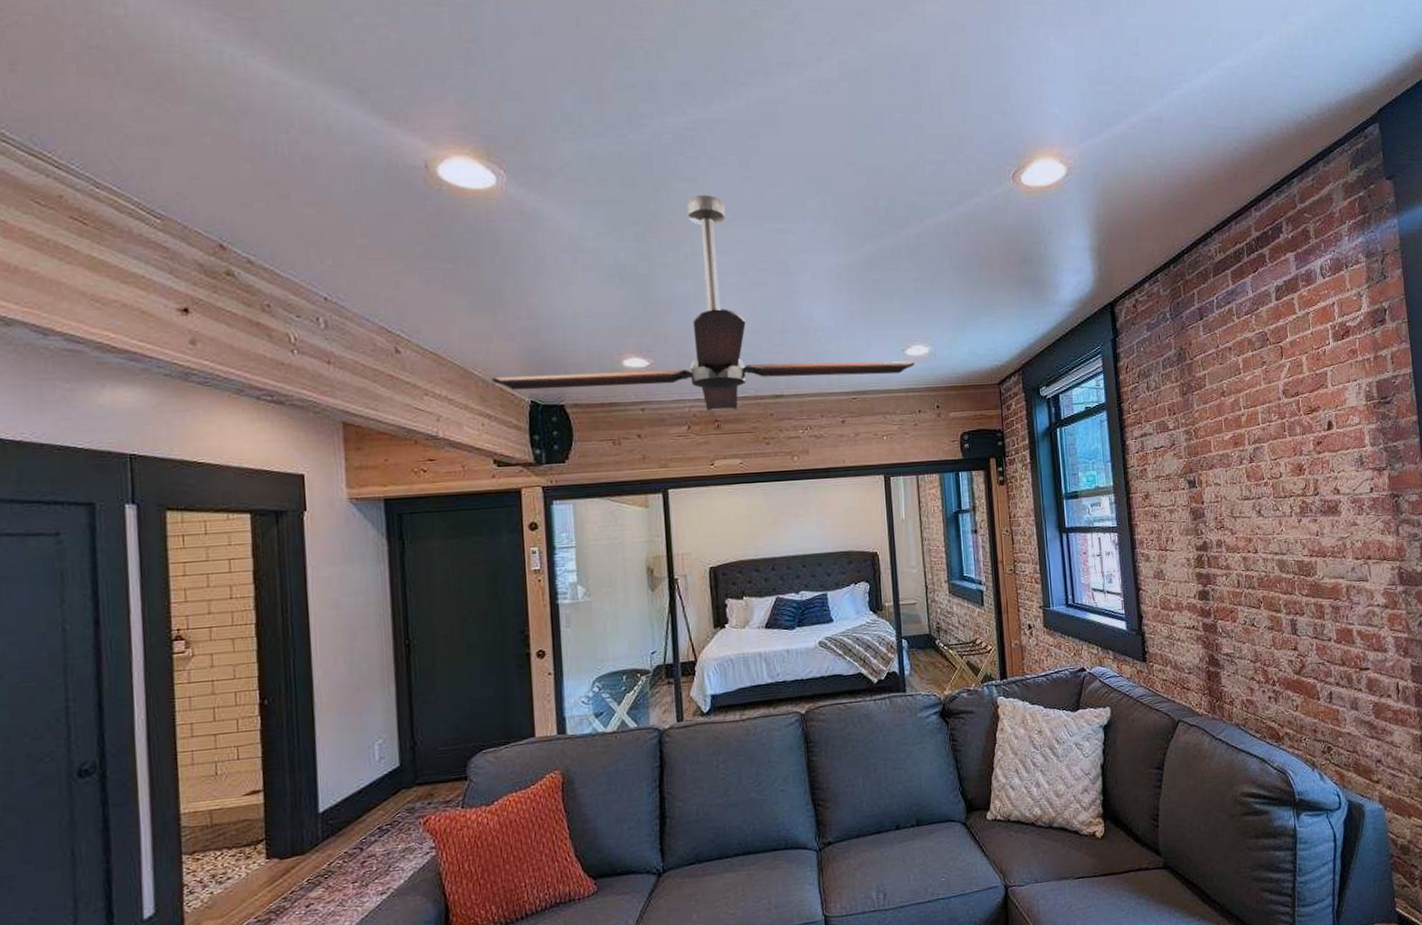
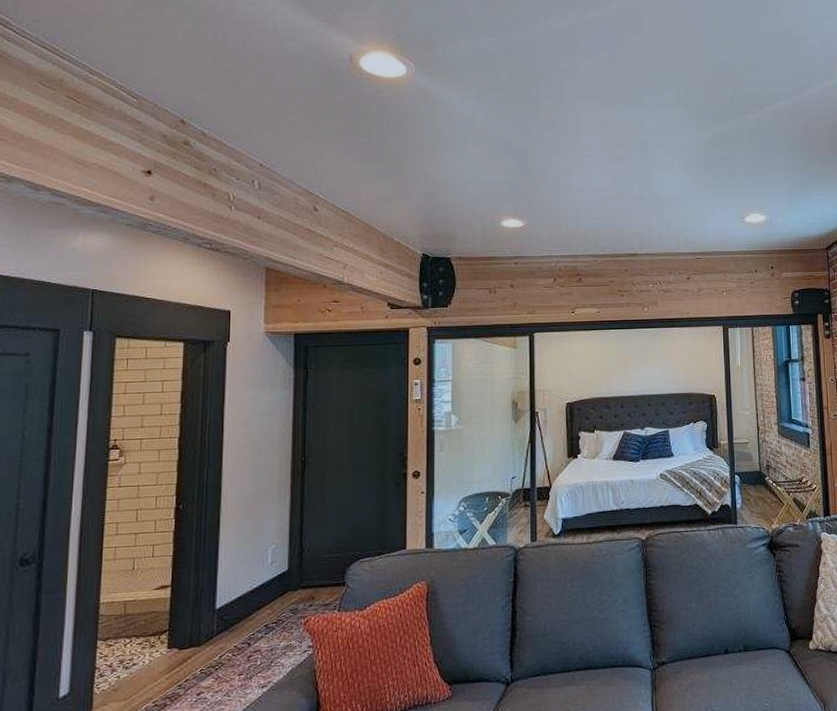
ceiling fan: present [491,195,915,412] -> none [391,85,753,266]

